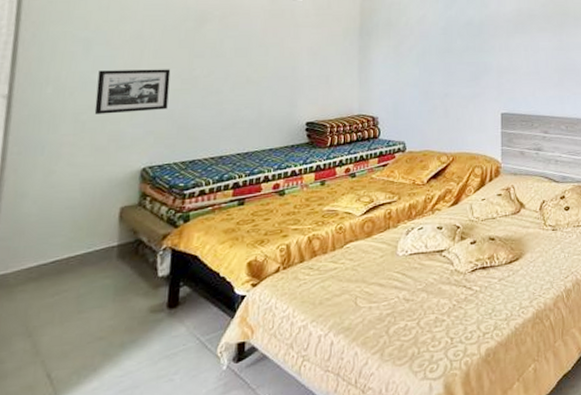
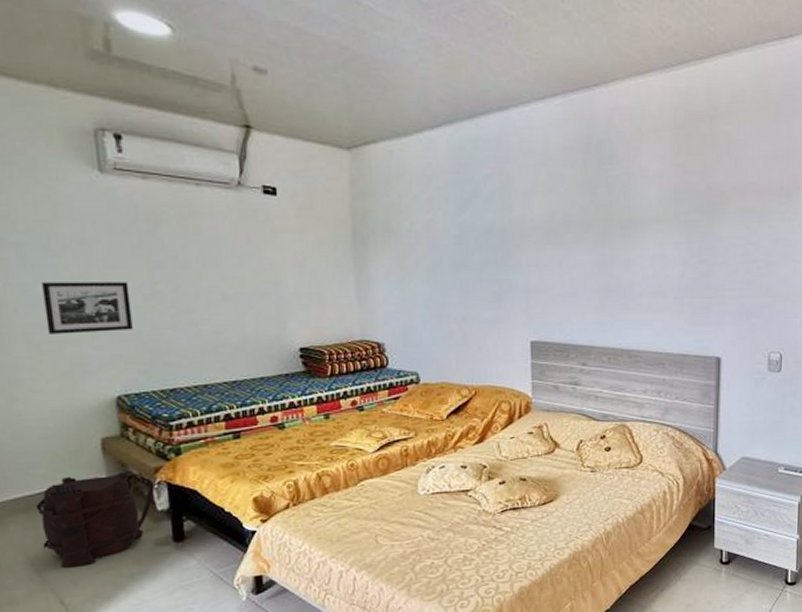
backpack: none [44,239,160,338] -> present [37,472,155,568]

